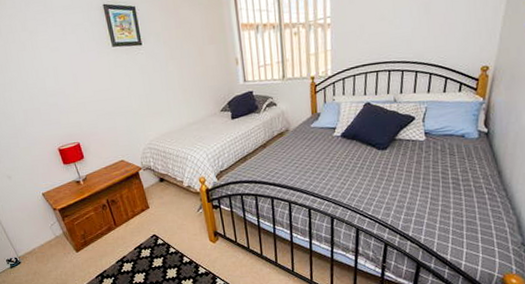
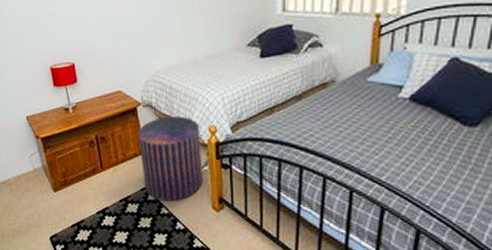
pouf: none [142,173,200,243] -> present [137,116,203,202]

